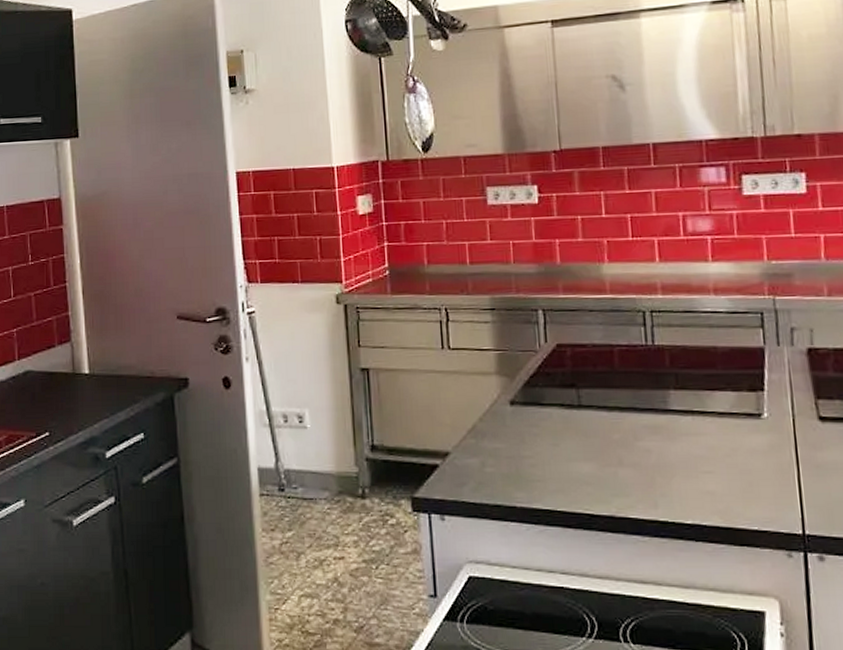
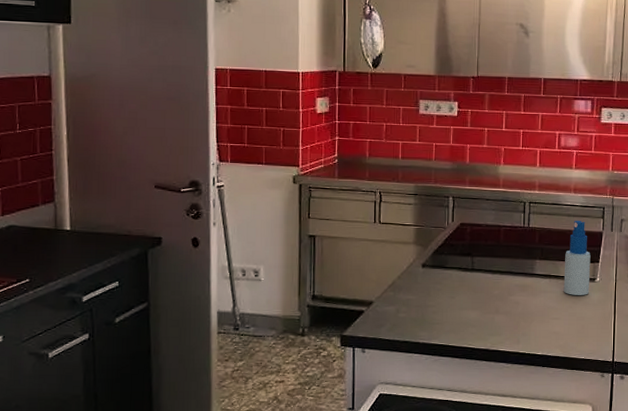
spray bottle: none [711,332,754,439] -> present [563,220,591,295]

